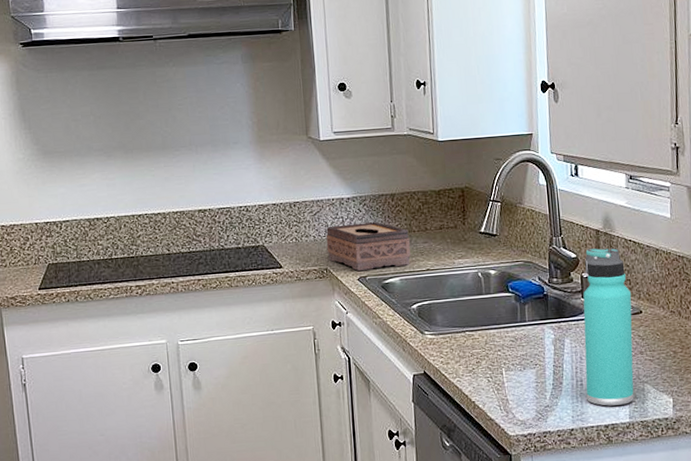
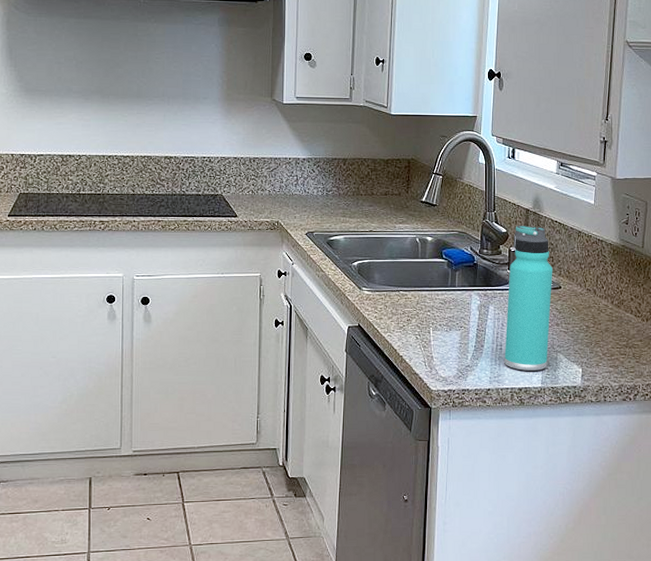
tissue box: present [326,222,411,271] -> none [280,182,356,226]

